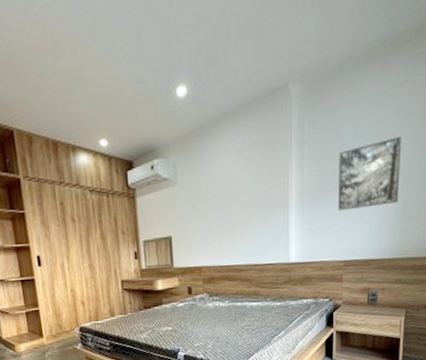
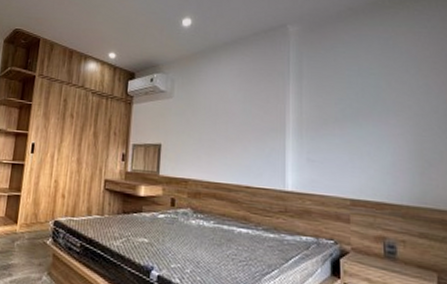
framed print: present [338,136,401,211] -> none [340,79,414,146]

